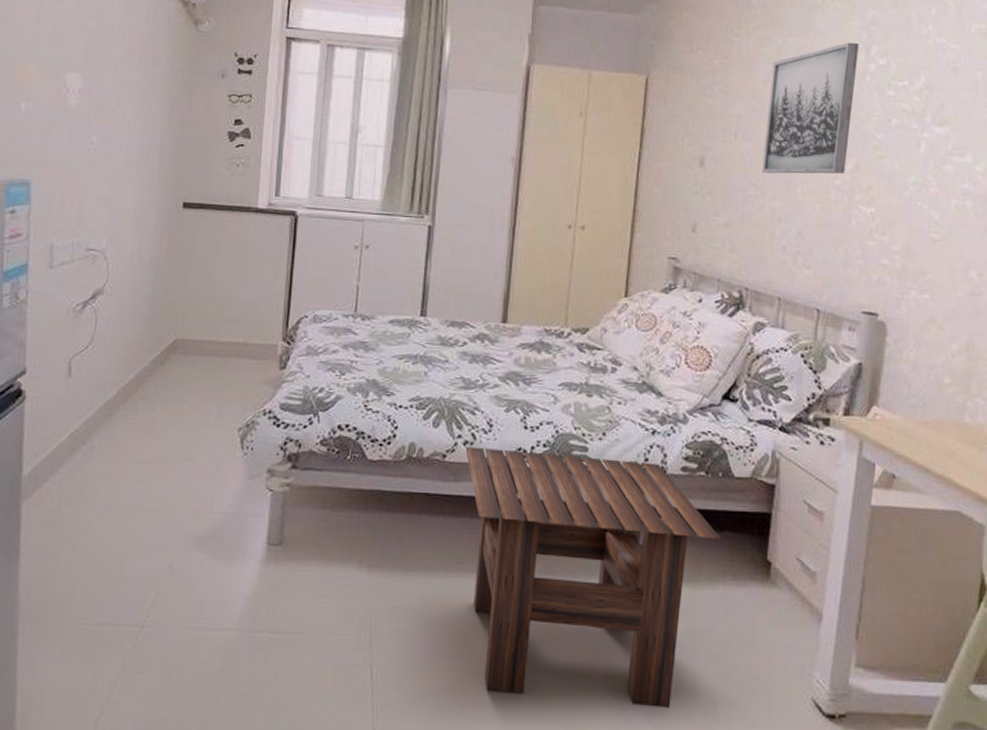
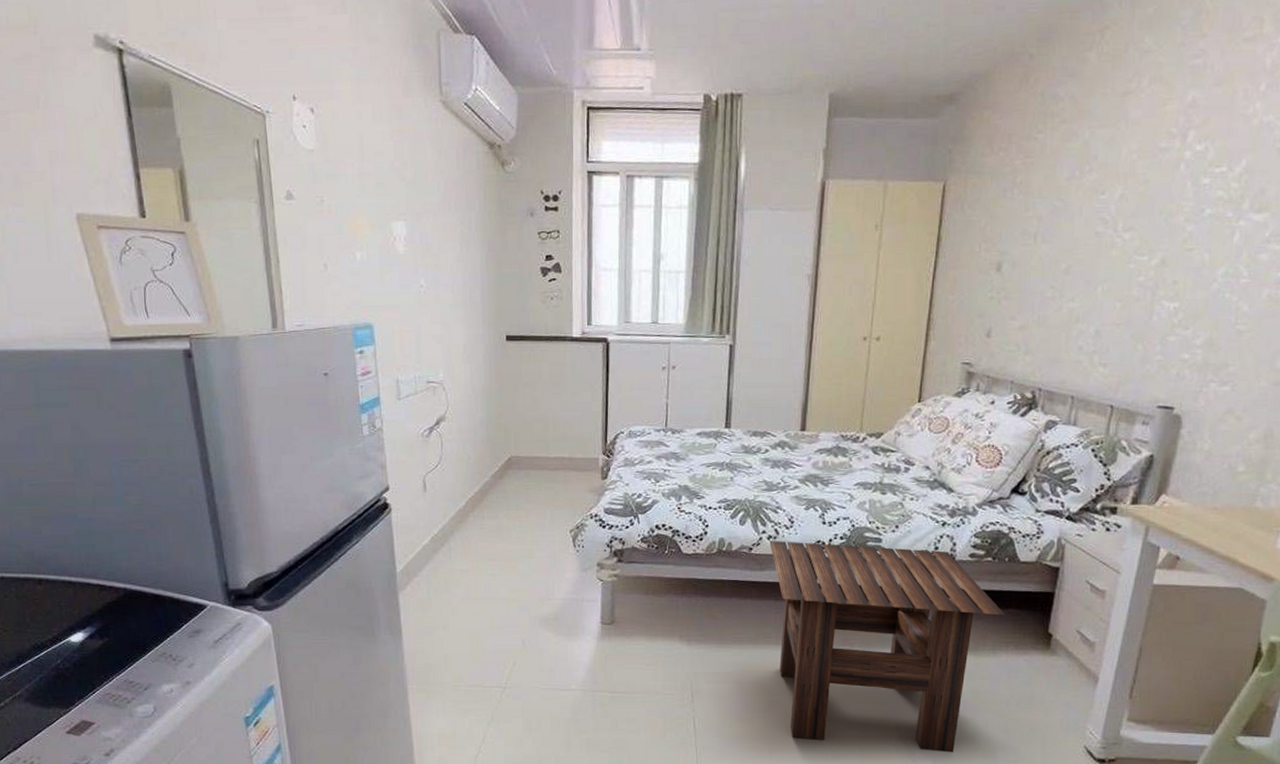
wall art: present [762,42,859,174] -> none [1061,129,1175,274]

